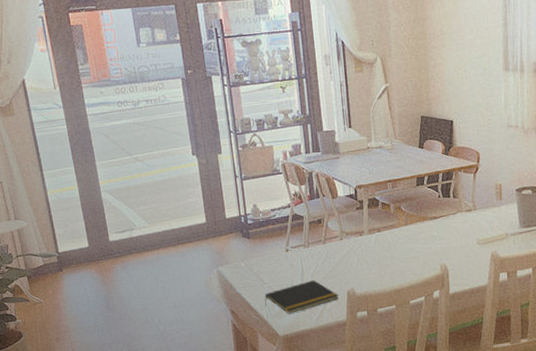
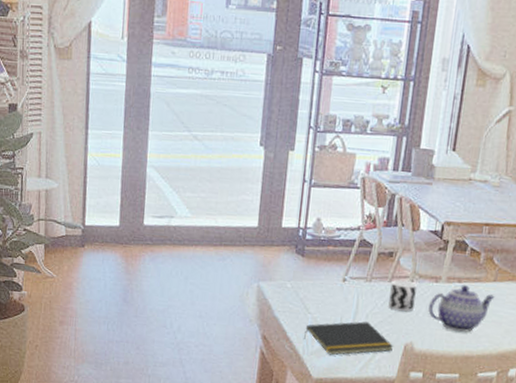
cup: none [325,239,348,266] -> present [388,279,418,312]
teapot: none [359,233,409,272] -> present [428,285,495,332]

